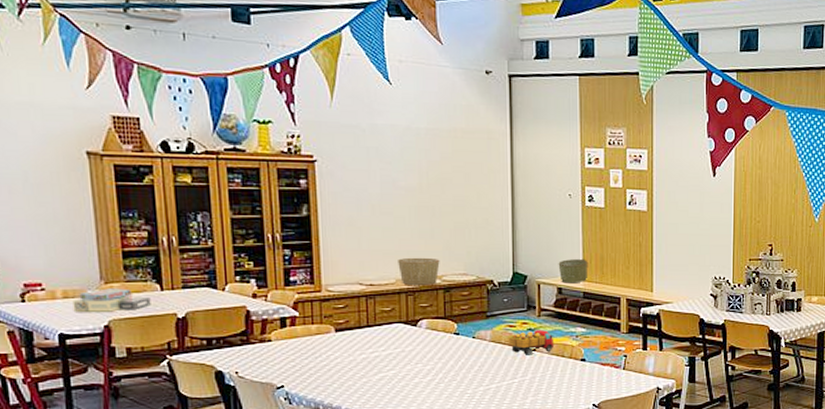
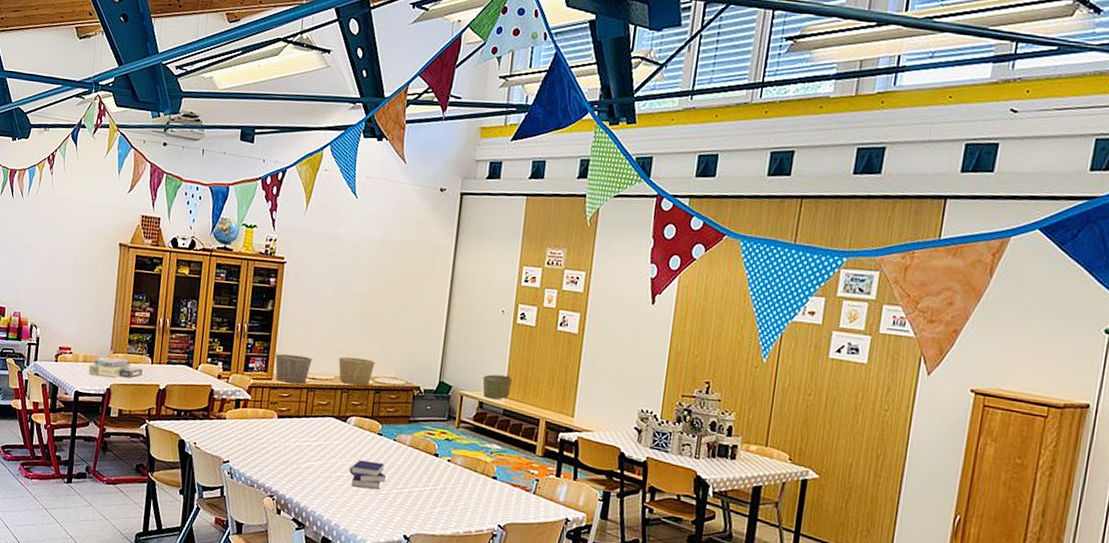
basket: none [320,261,366,293] -> present [274,352,312,384]
book: none [428,362,471,391] -> present [349,460,387,489]
toy truck: present [508,330,553,355] -> none [426,441,469,465]

